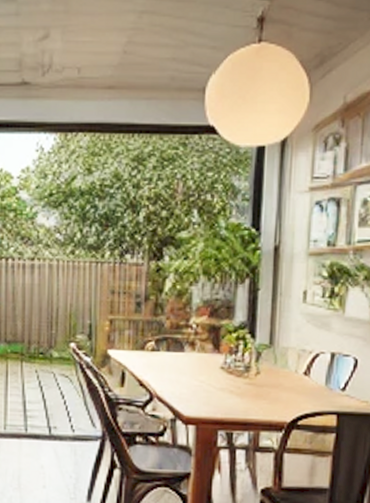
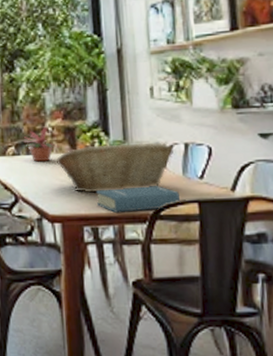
potted plant: none [165,321,202,360] -> present [23,125,59,162]
fruit basket: none [196,347,320,397] -> present [55,142,174,193]
hardback book: none [235,394,320,419] -> present [96,186,181,213]

